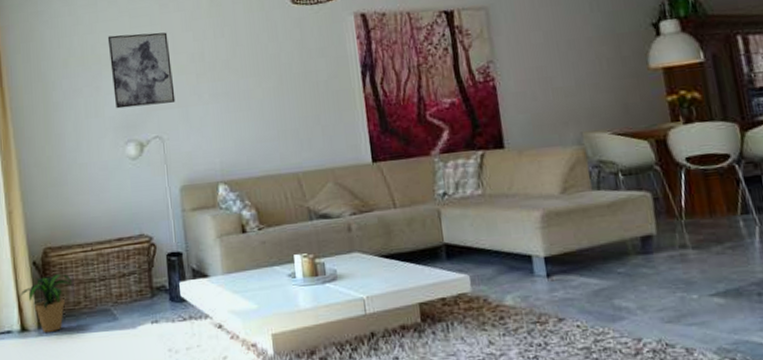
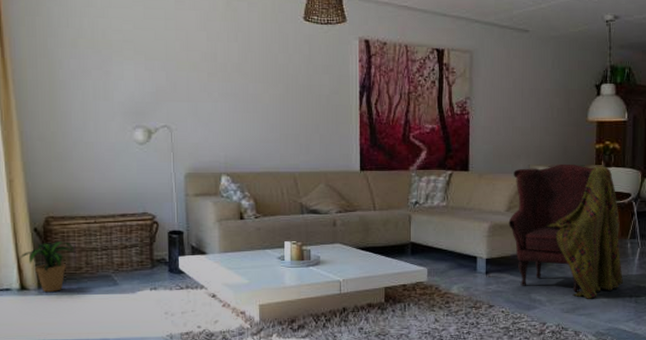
wall art: present [107,32,176,109] -> none [120,23,186,96]
tartan: none [562,121,744,302] -> present [508,164,623,299]

